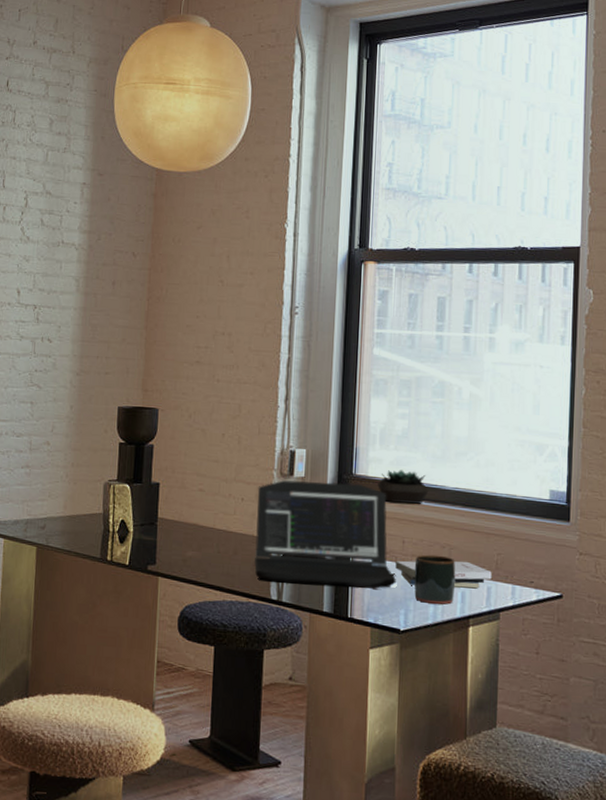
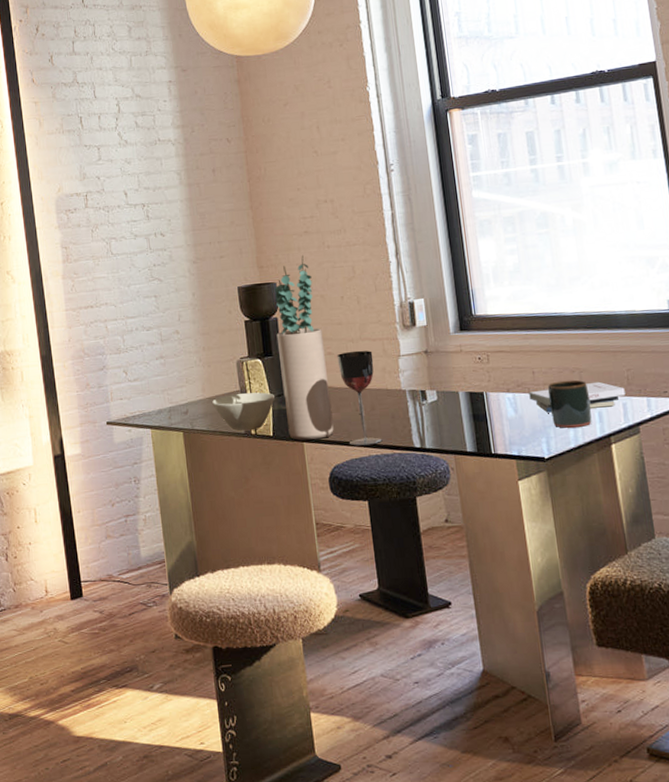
bowl: none [72,516,137,557] -> present [212,392,275,432]
vase: none [145,384,197,576] -> present [274,254,334,441]
wineglass: none [205,491,245,590] -> present [337,350,383,446]
laptop: present [254,480,396,589] -> none [383,323,533,431]
succulent plant: present [378,470,429,504] -> none [498,303,550,337]

